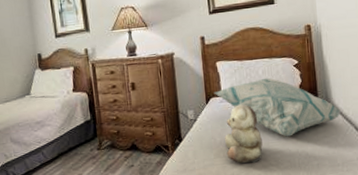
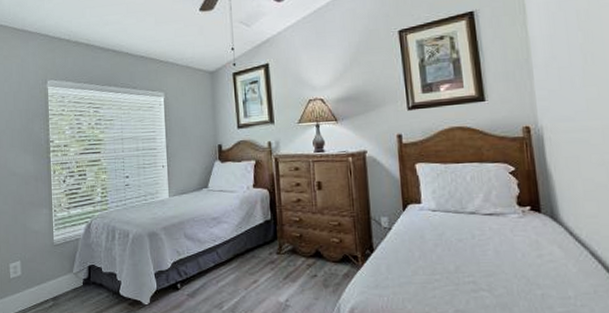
decorative pillow: present [214,77,341,137] -> none [412,185,572,257]
teddy bear: present [225,104,263,163] -> none [425,214,471,285]

